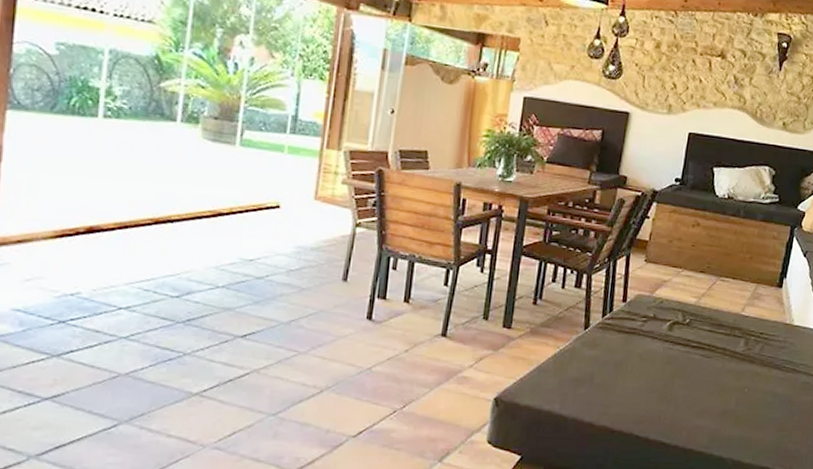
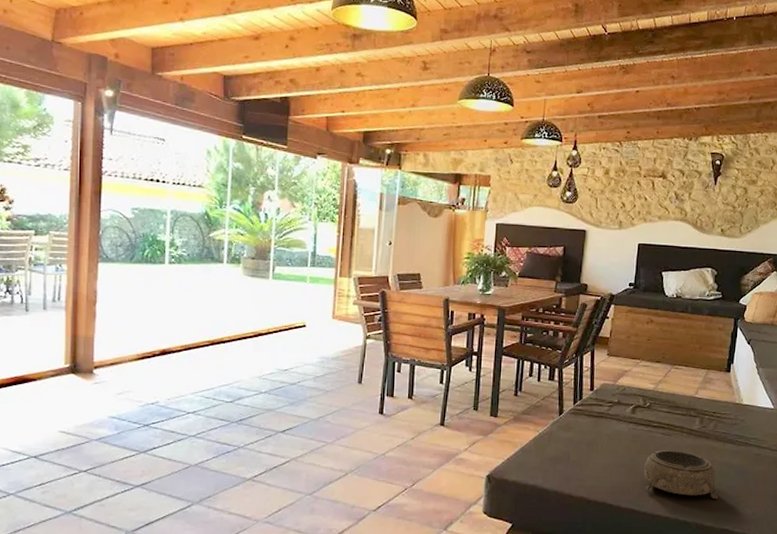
decorative bowl: none [677,375,760,433] -> present [643,450,718,500]

